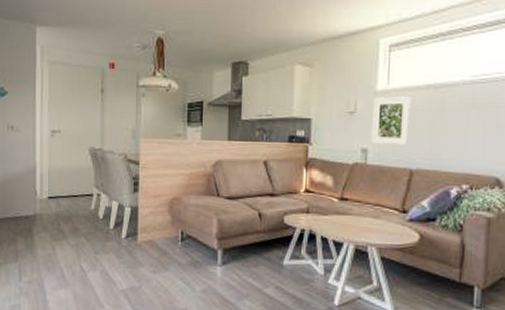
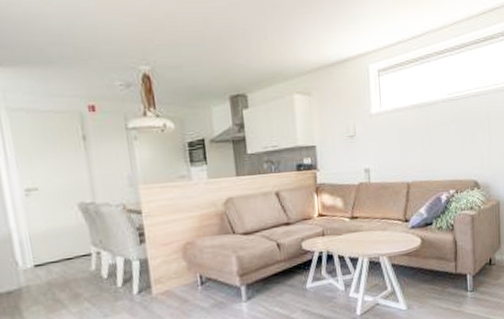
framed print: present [371,96,411,145] -> none [370,116,403,163]

